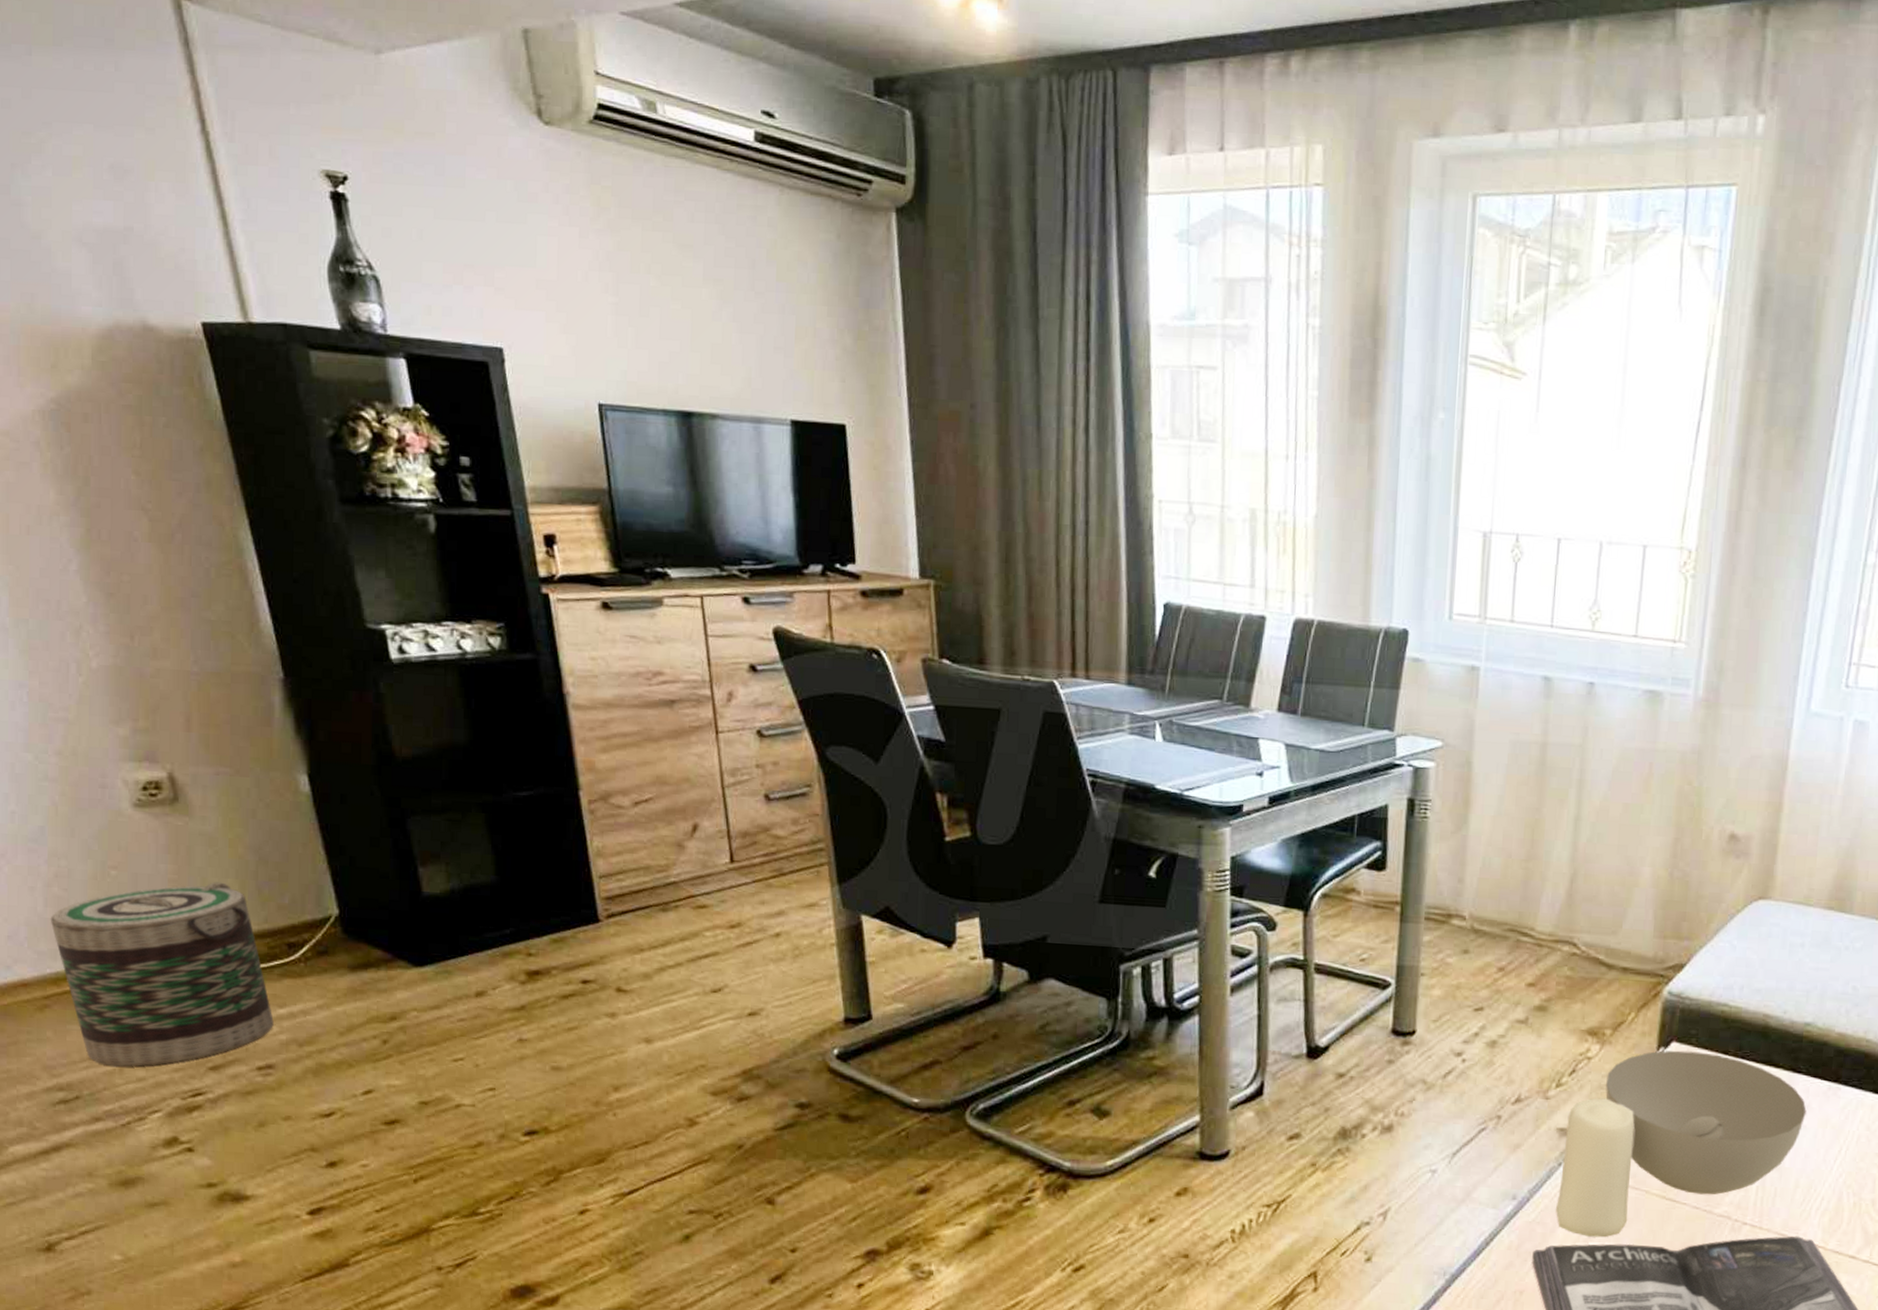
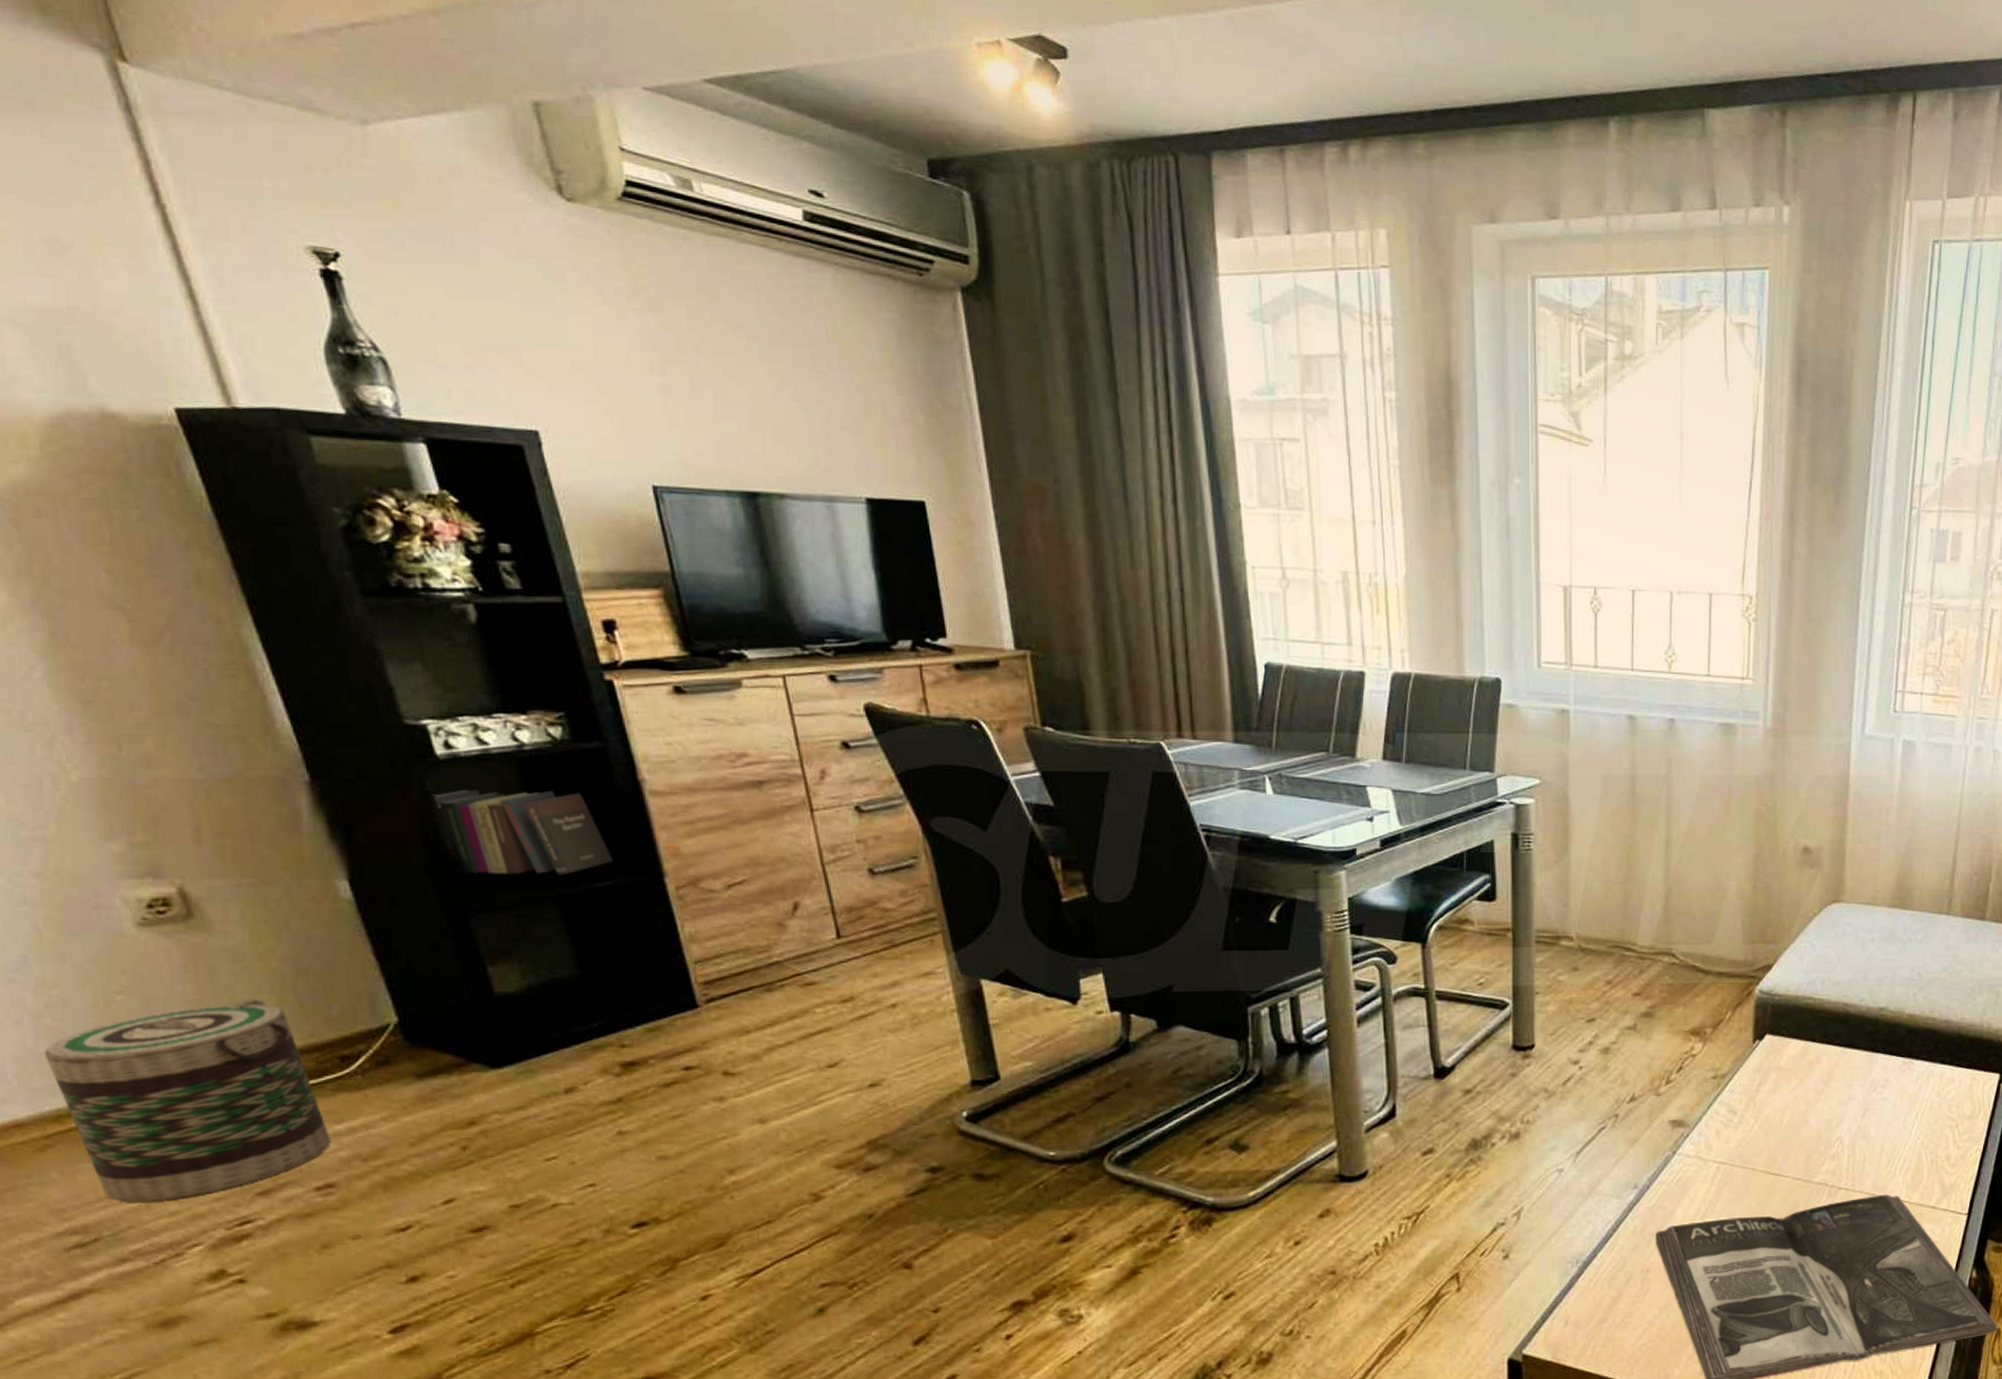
books: none [384,693,535,783] -> present [431,789,613,875]
candle: present [1556,1098,1635,1238] -> none [1674,1090,1738,1215]
decorative bowl: present [1605,1050,1807,1195] -> none [1710,1041,1886,1167]

